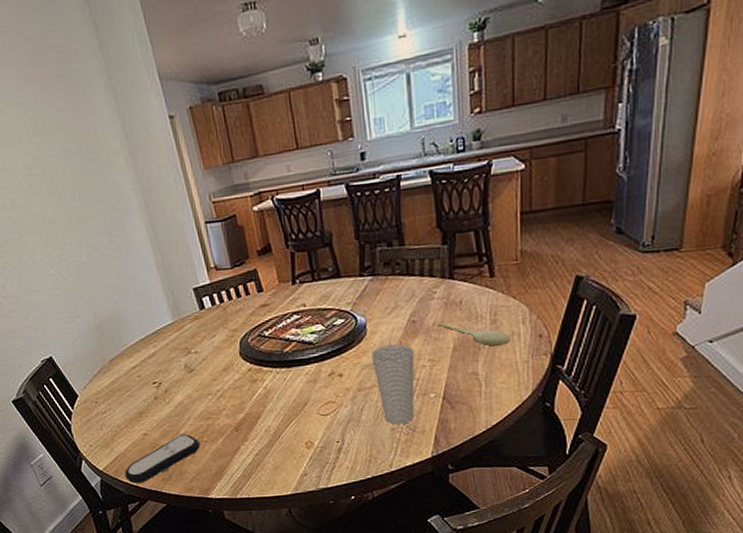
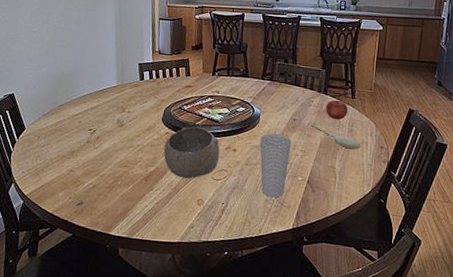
remote control: present [124,433,200,484] -> none [44,175,114,212]
bowl: none [250,354,323,420] -> present [164,126,220,179]
fruit: none [455,283,488,311] -> present [326,100,349,120]

